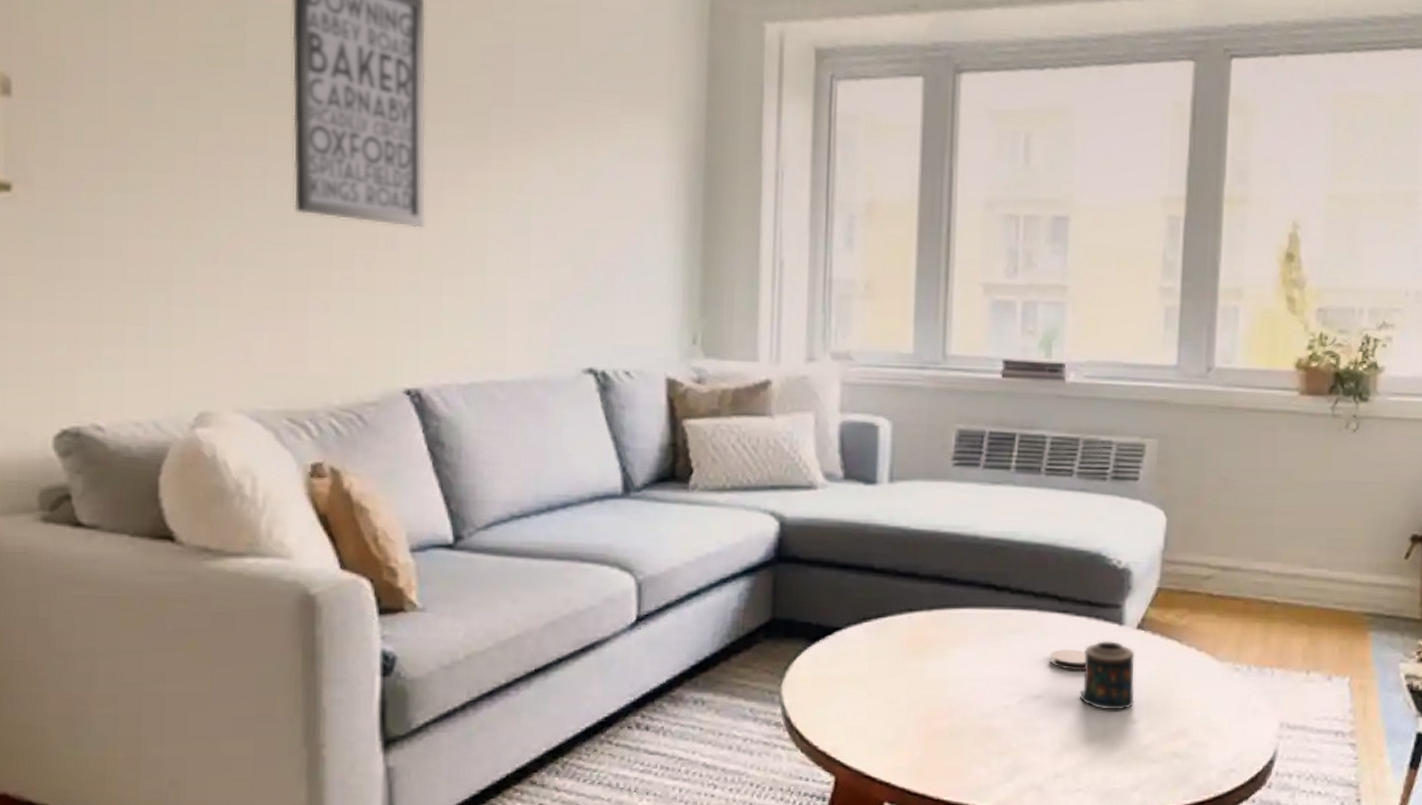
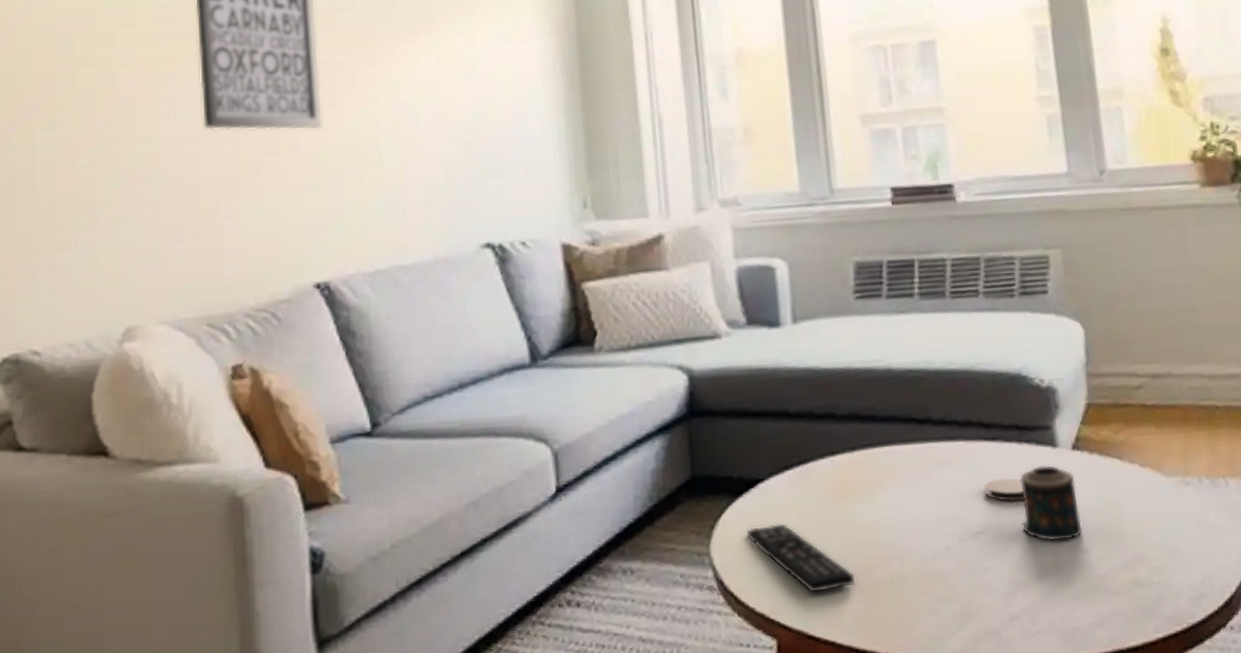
remote control: none [818,671,917,737] -> present [746,524,855,593]

